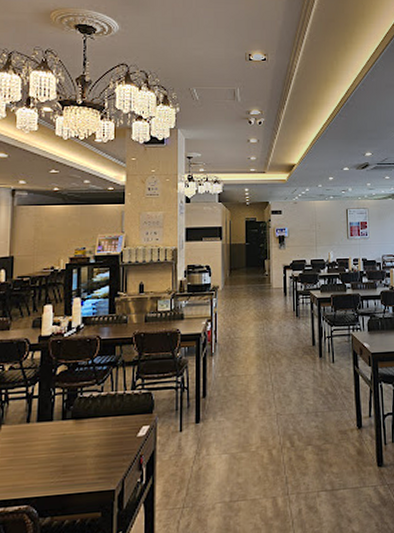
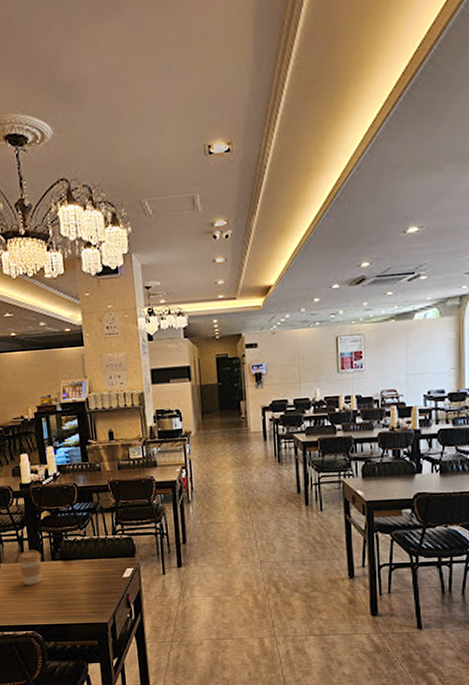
coffee cup: none [24,408,51,450] -> present [18,550,42,585]

